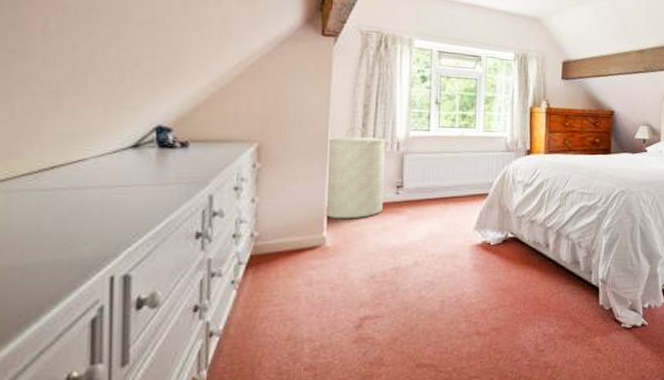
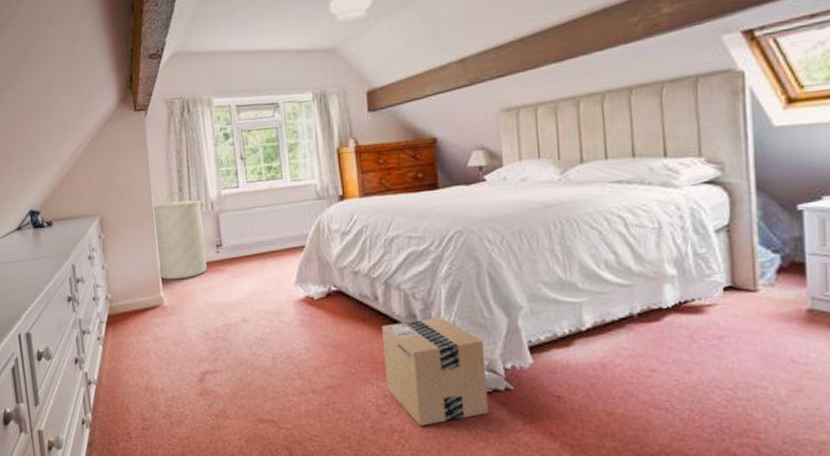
cardboard box: none [547,263,630,361] -> present [382,316,489,426]

